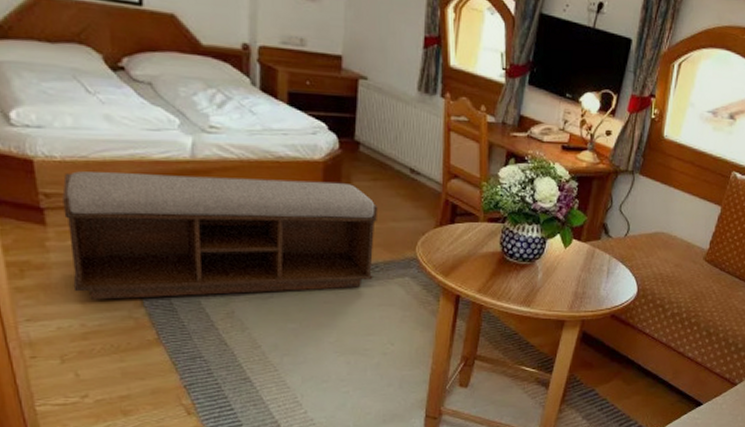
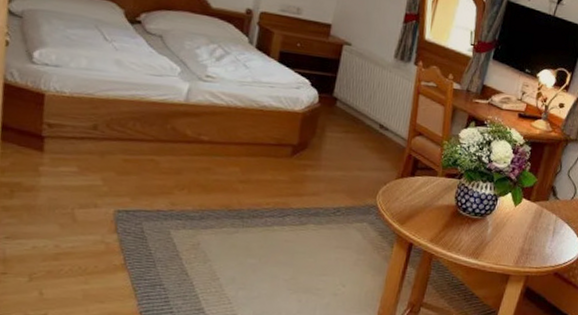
bench: present [62,171,378,300] -> none [55,106,347,229]

